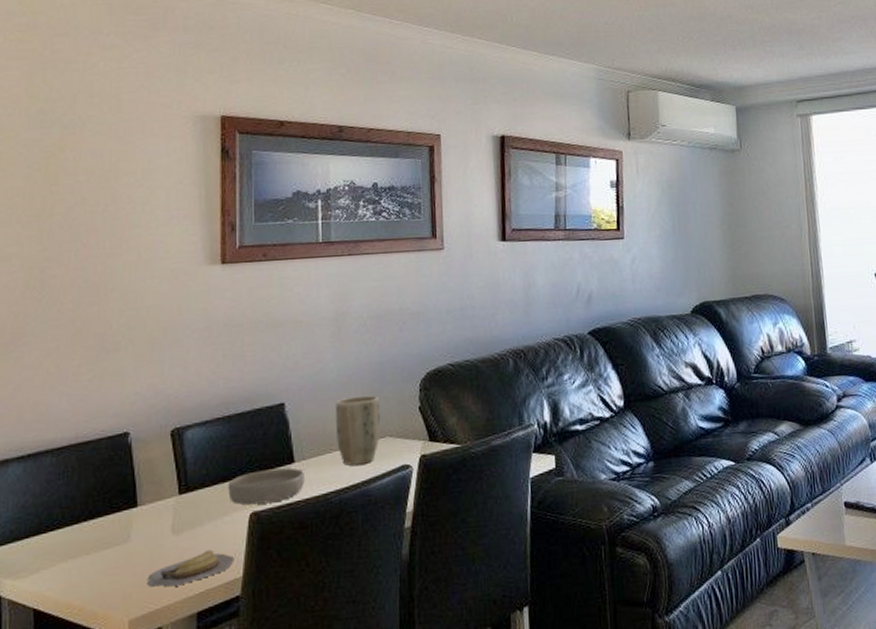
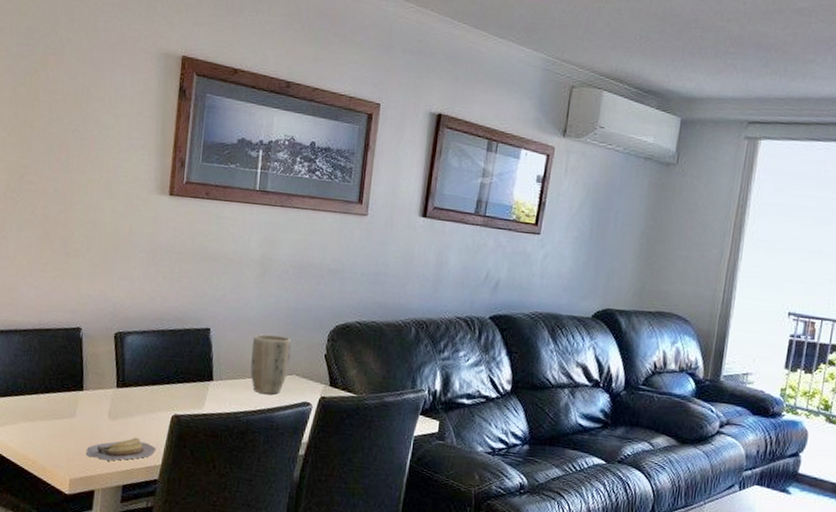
bowl: present [228,468,305,505] -> none [156,381,220,411]

